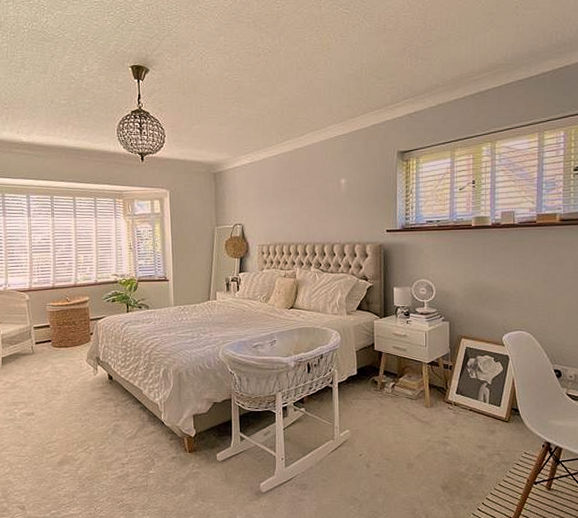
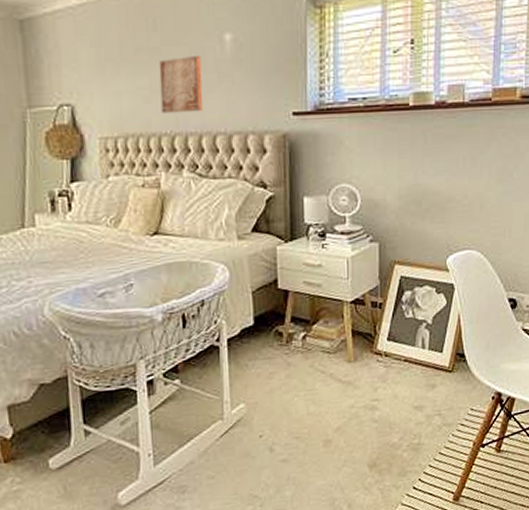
wall art: none [297,193,326,230] -> present [158,55,203,114]

